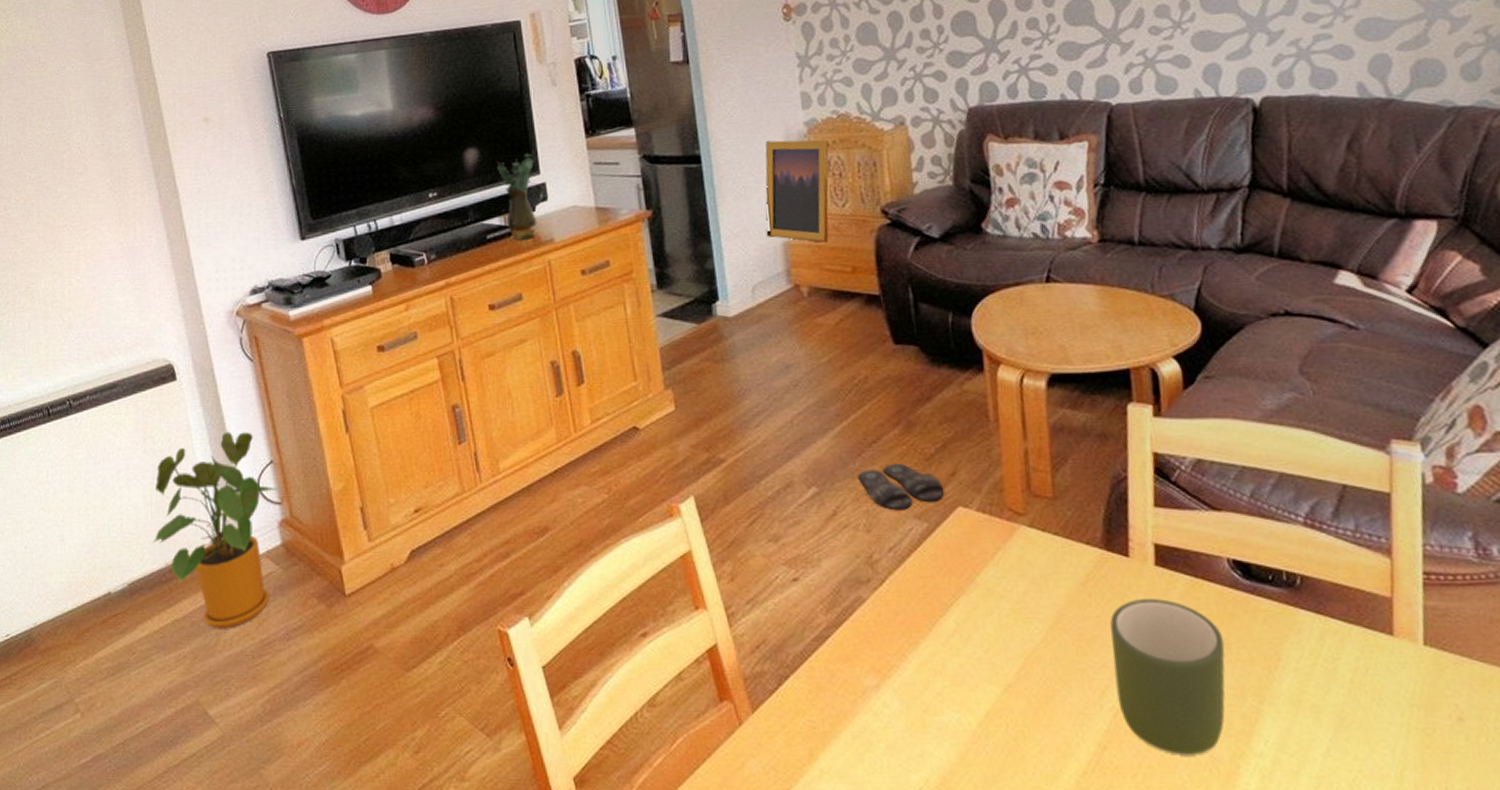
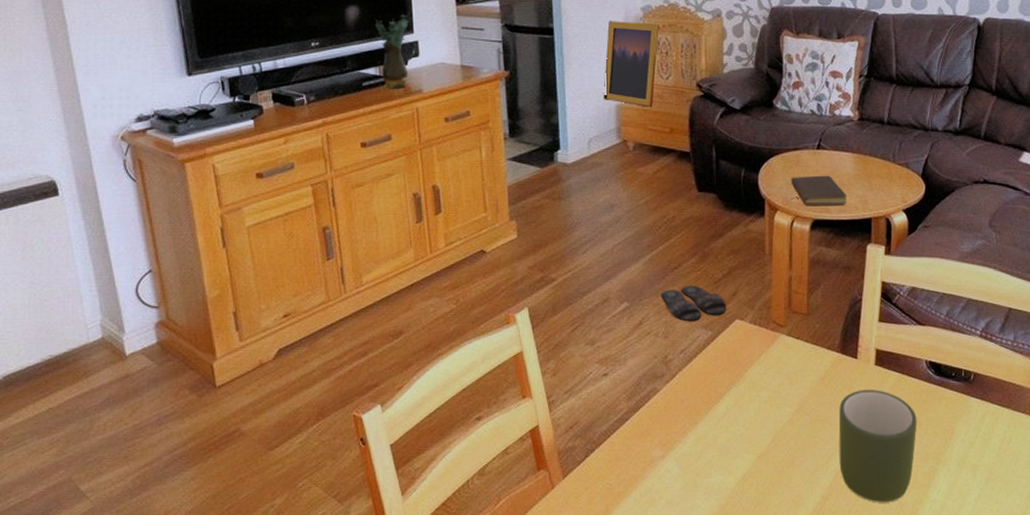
house plant: present [154,431,277,628] -> none [30,243,155,415]
book: none [1014,315,1093,356] -> present [790,175,847,205]

